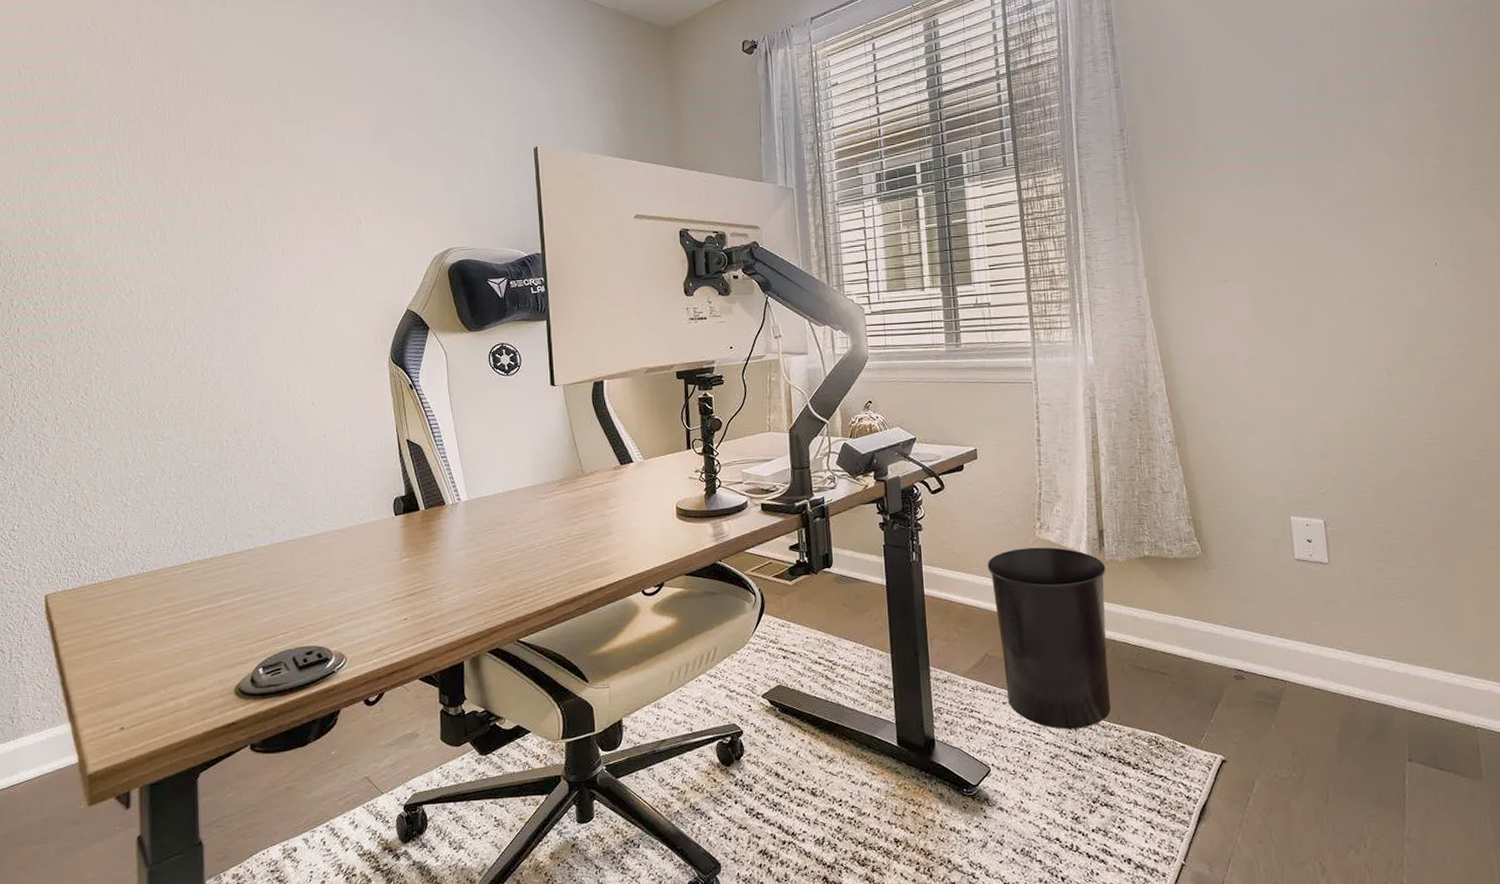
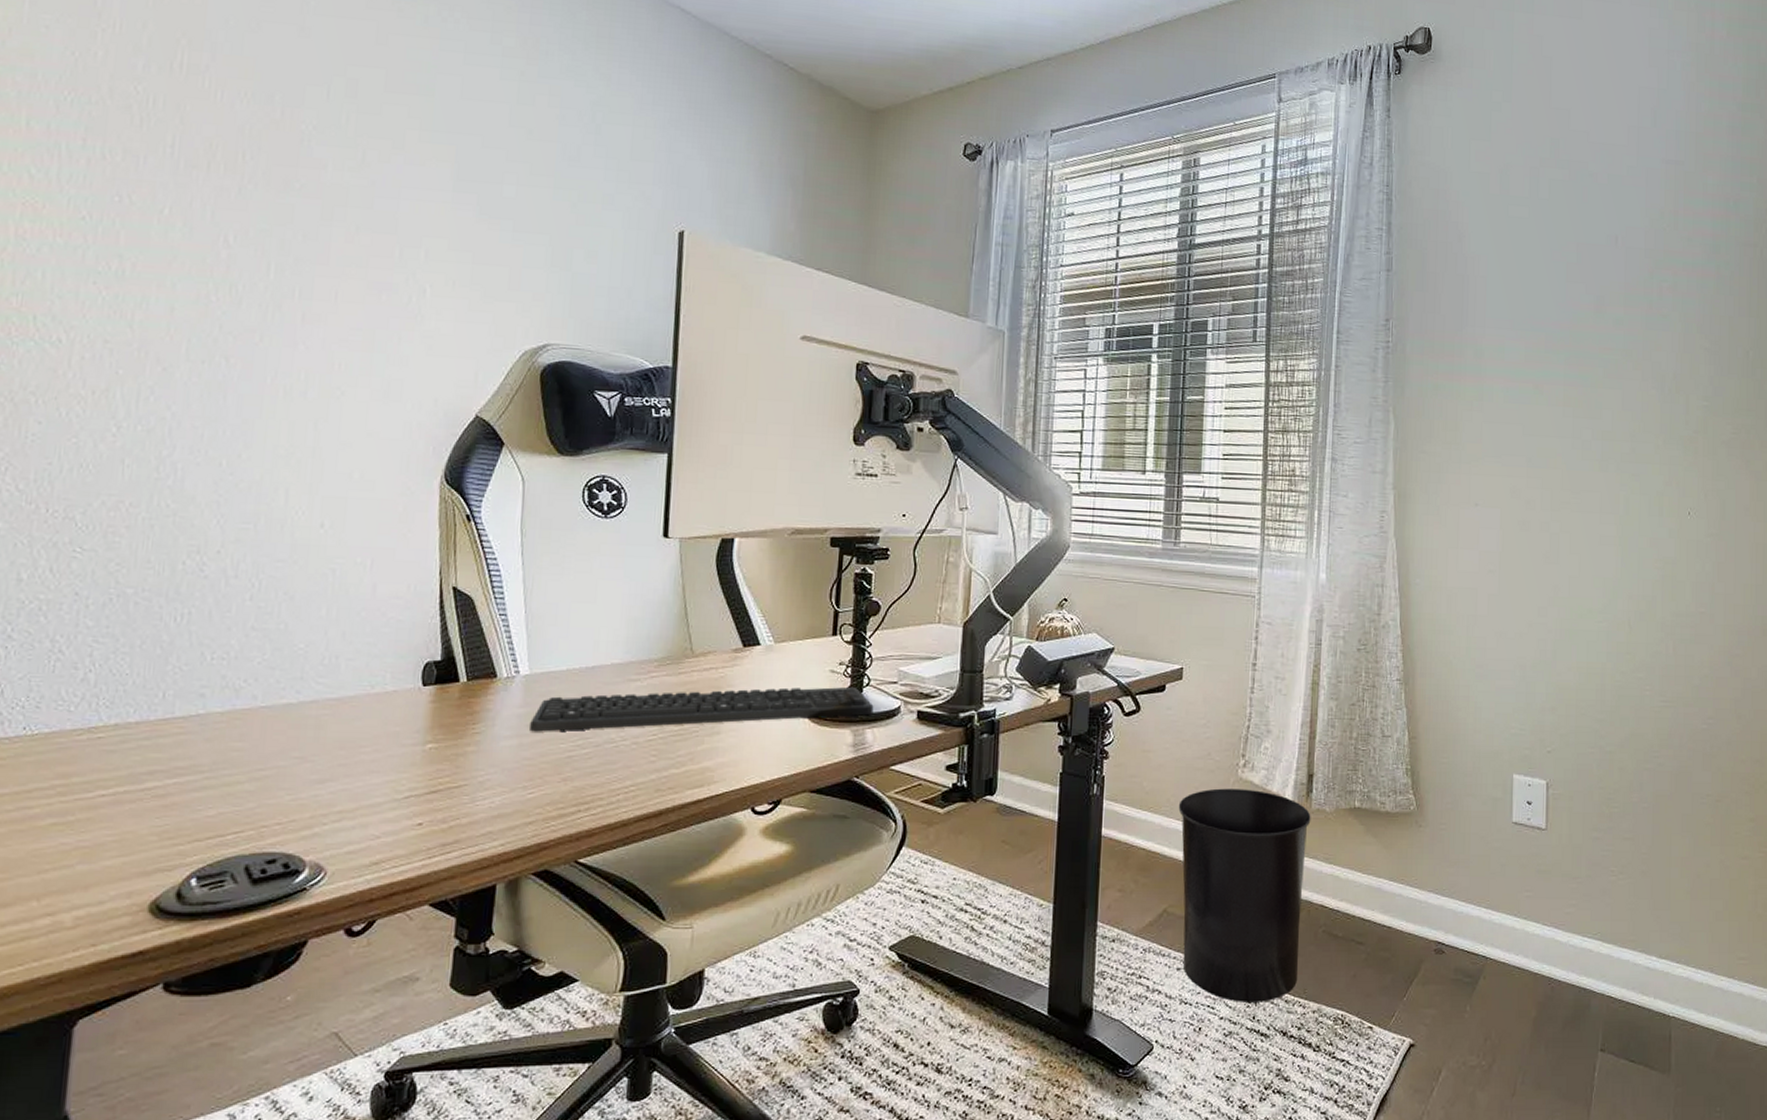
computer keyboard: none [473,488,727,544] -> present [530,686,874,732]

